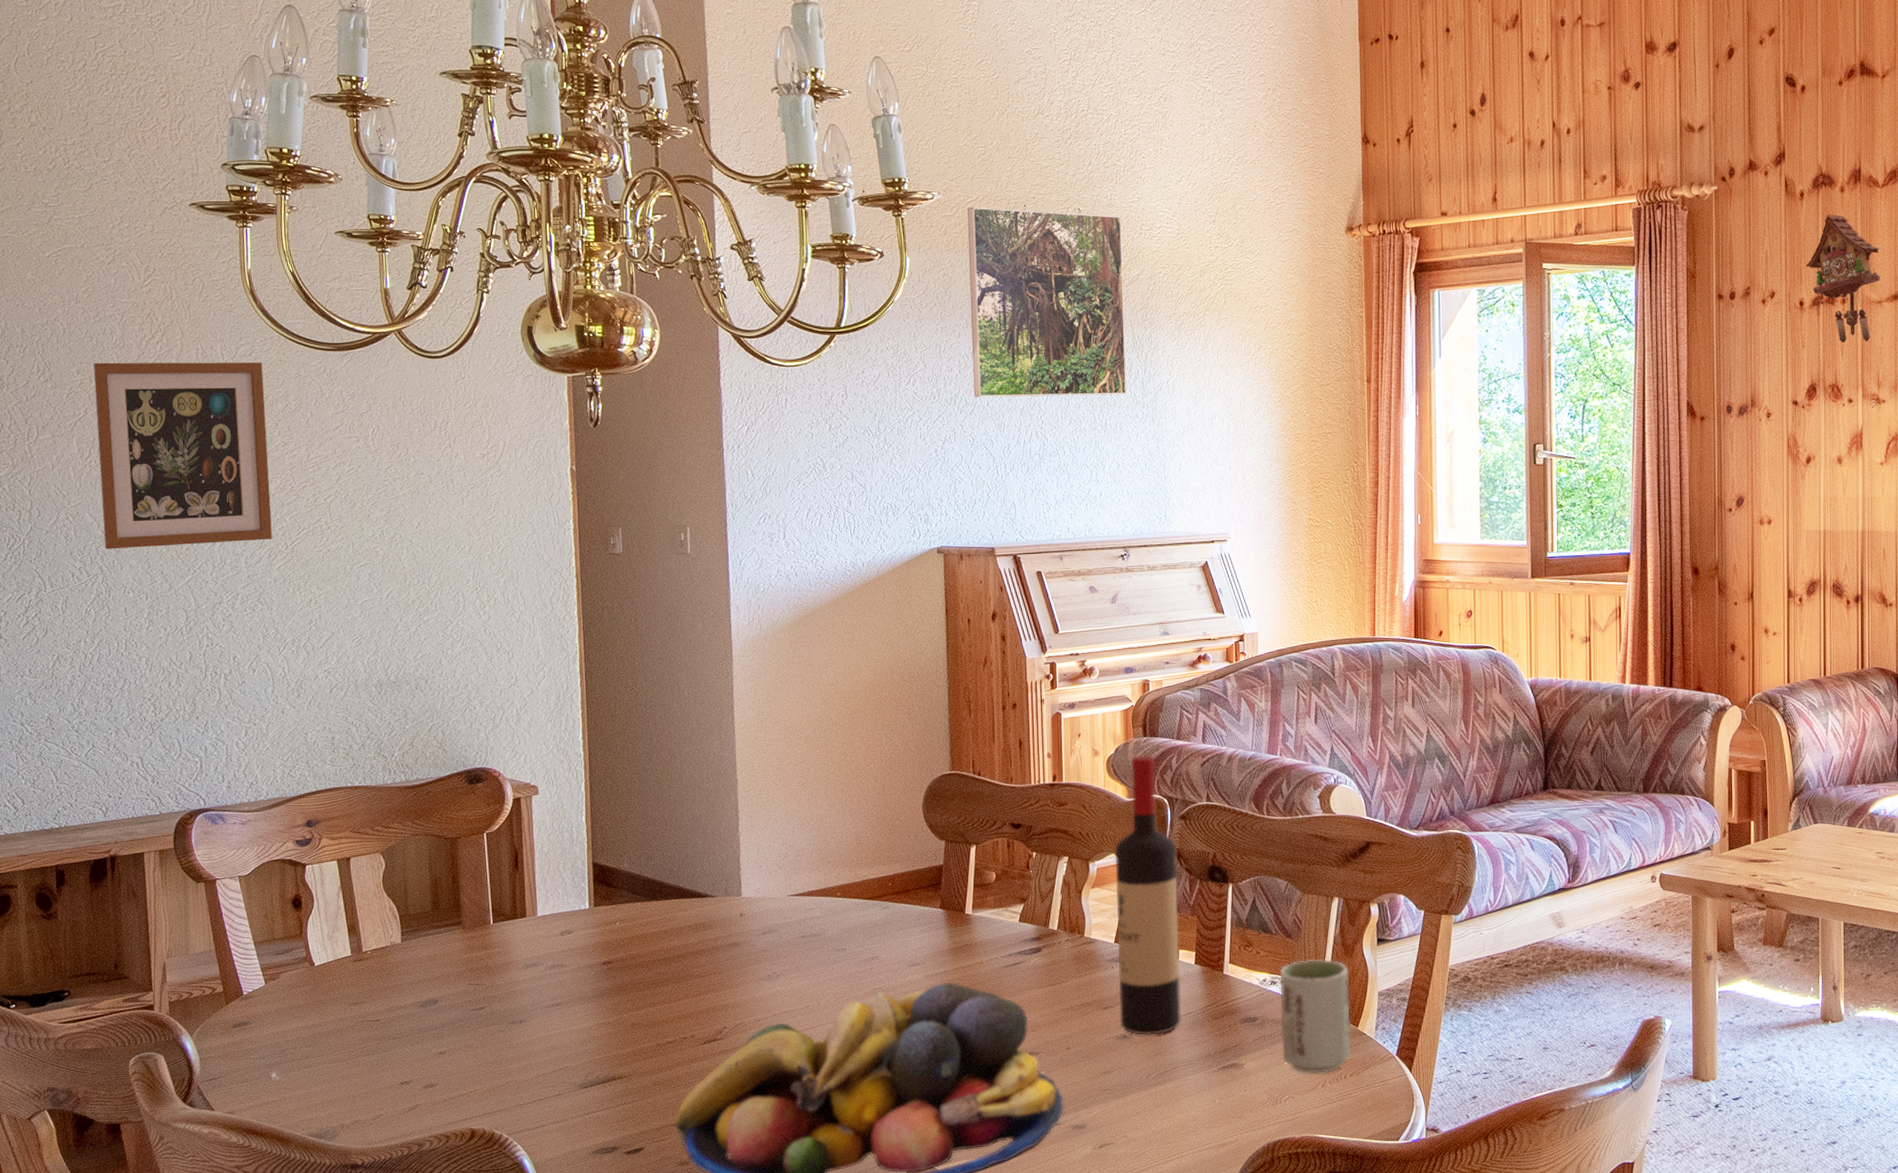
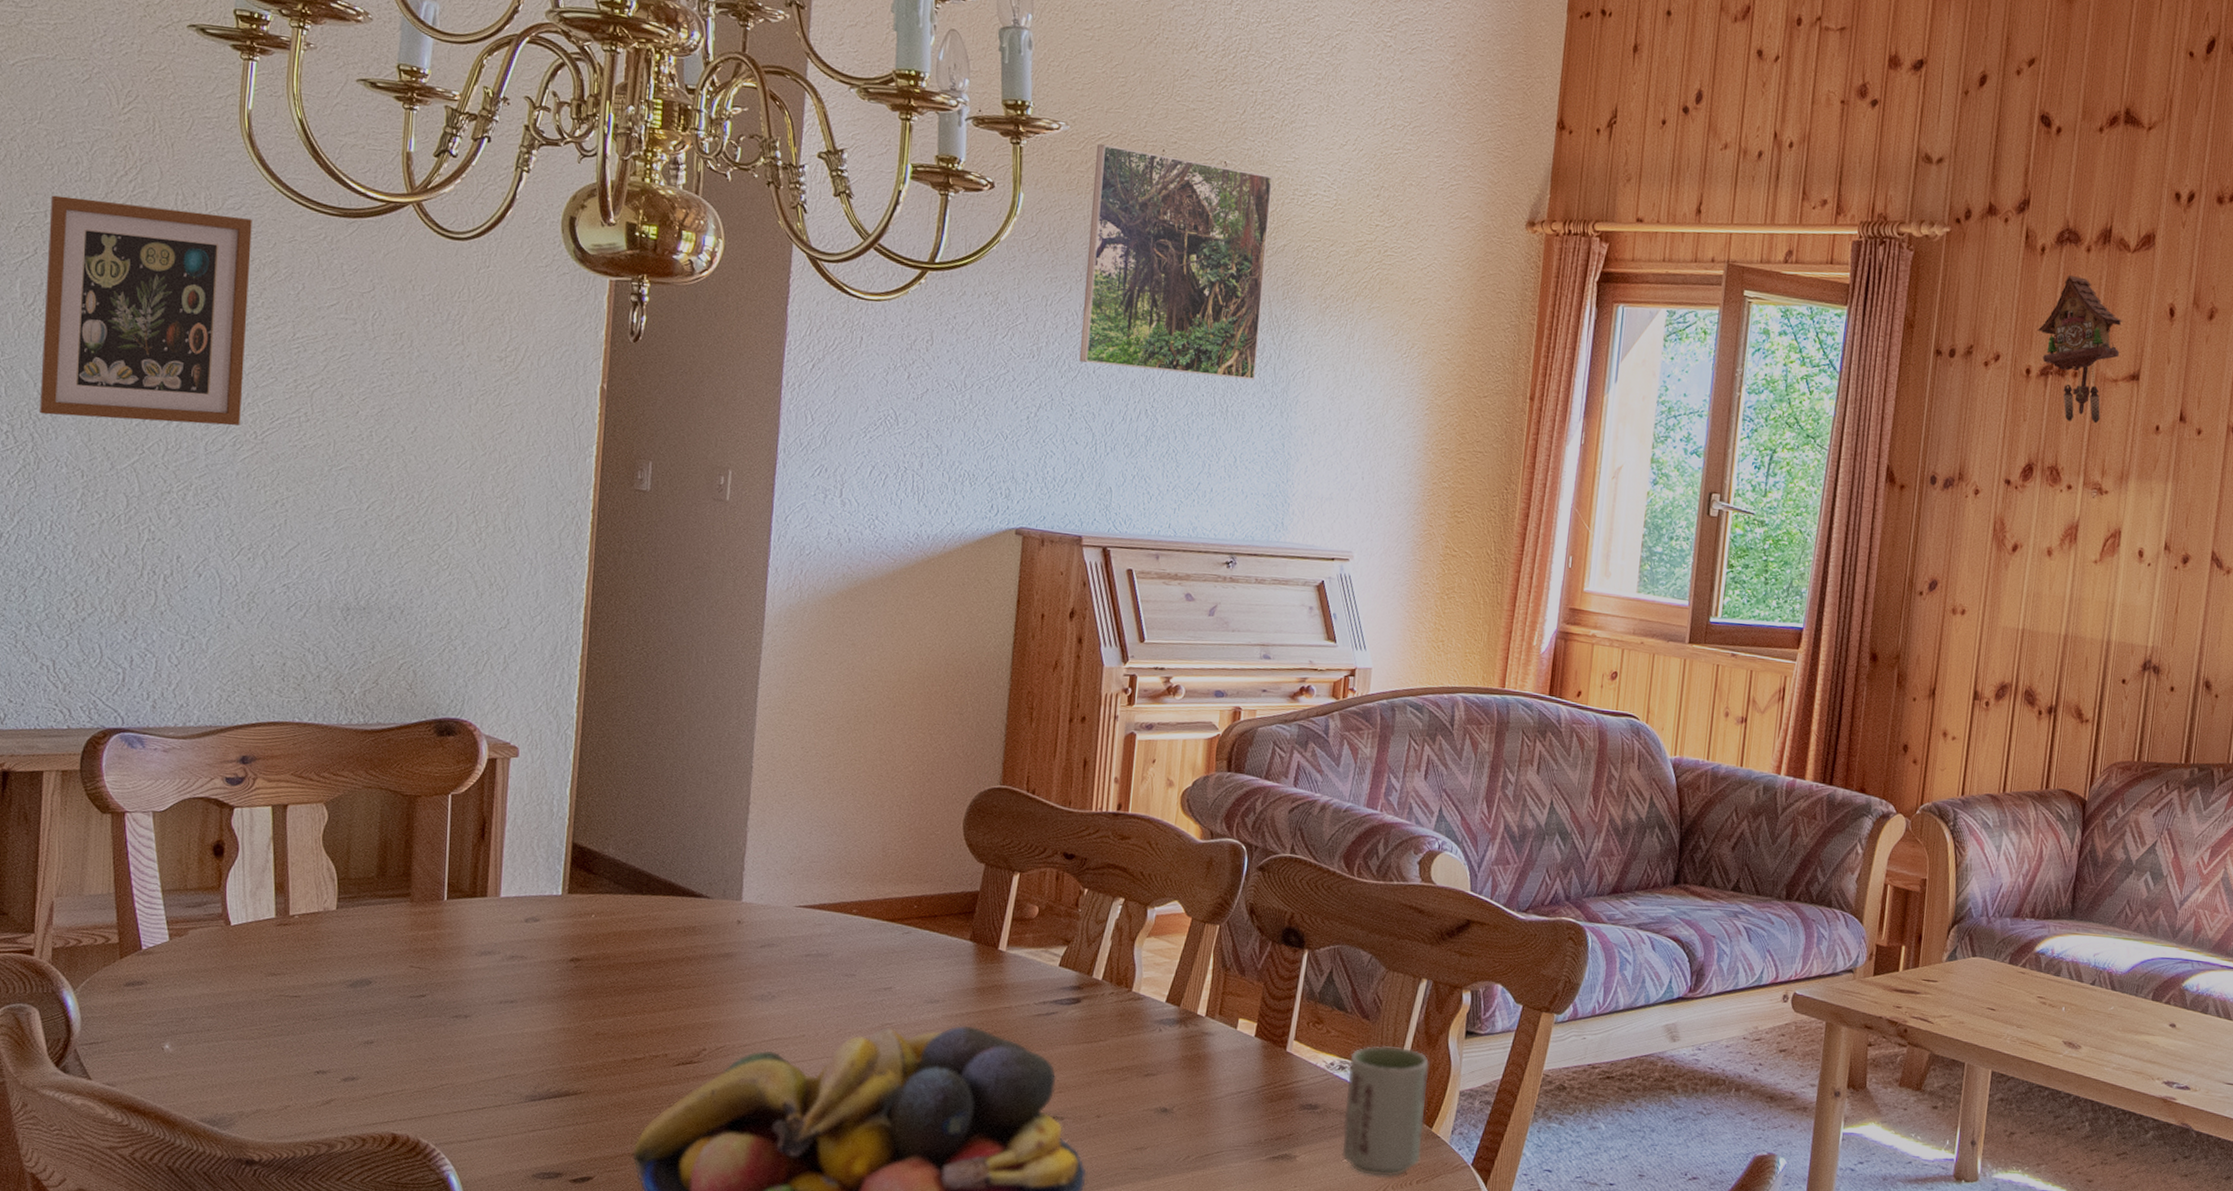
wine bottle: present [1114,755,1181,1035] -> none [1161,791,1250,1112]

